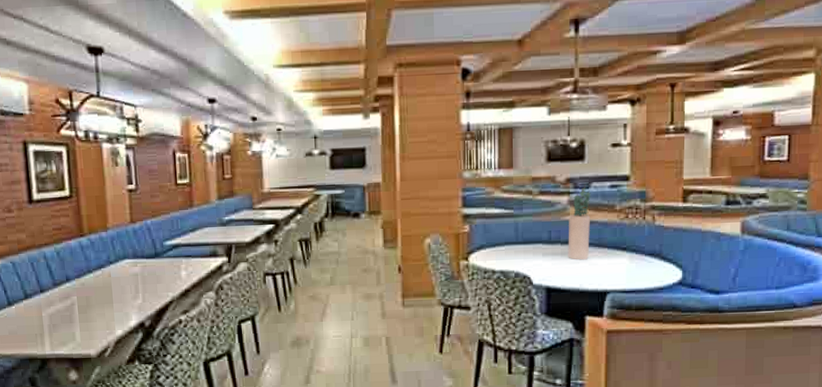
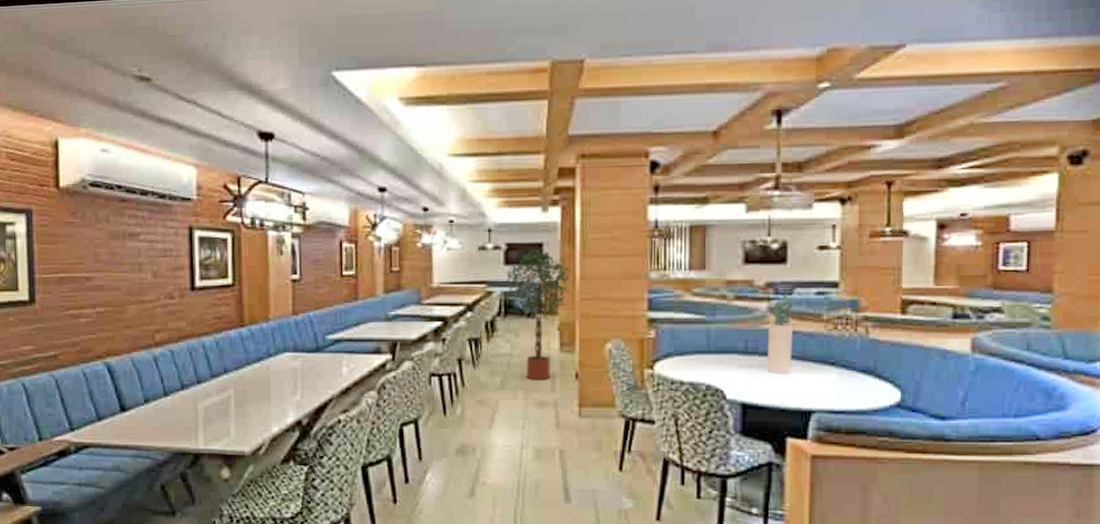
potted tree: none [331,154,392,276] -> present [505,250,571,380]

